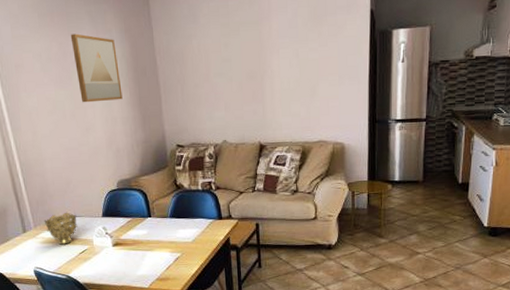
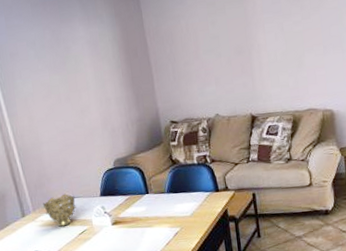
wall art: present [70,33,123,103] -> none [62,20,116,86]

